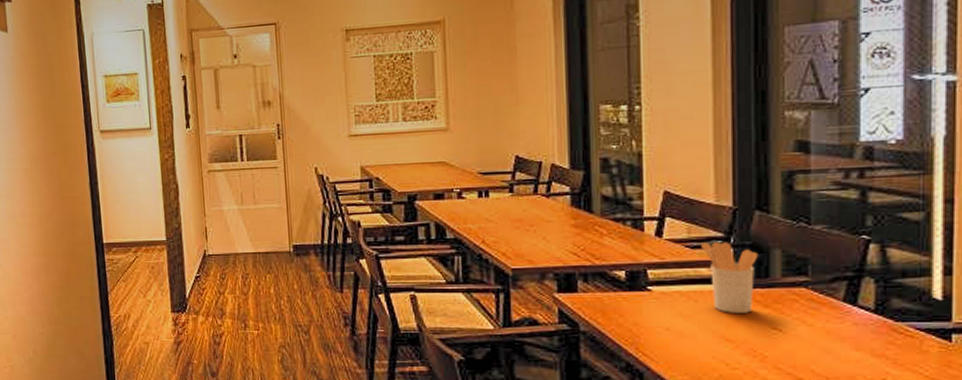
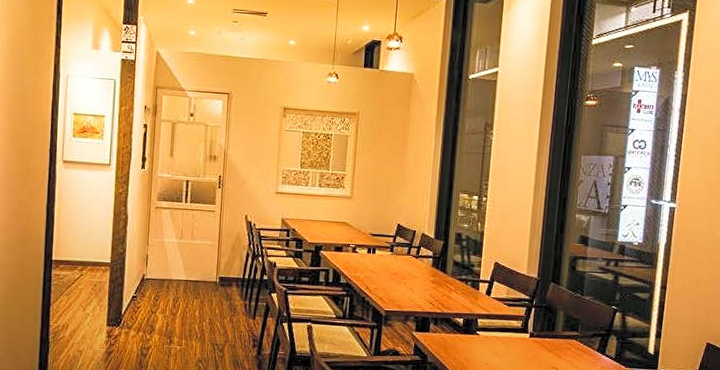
utensil holder: present [701,242,758,313] -> none [515,302,550,356]

